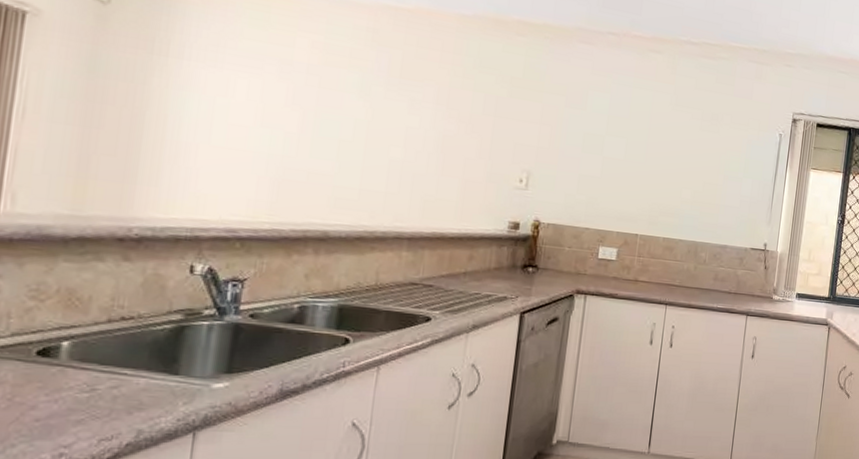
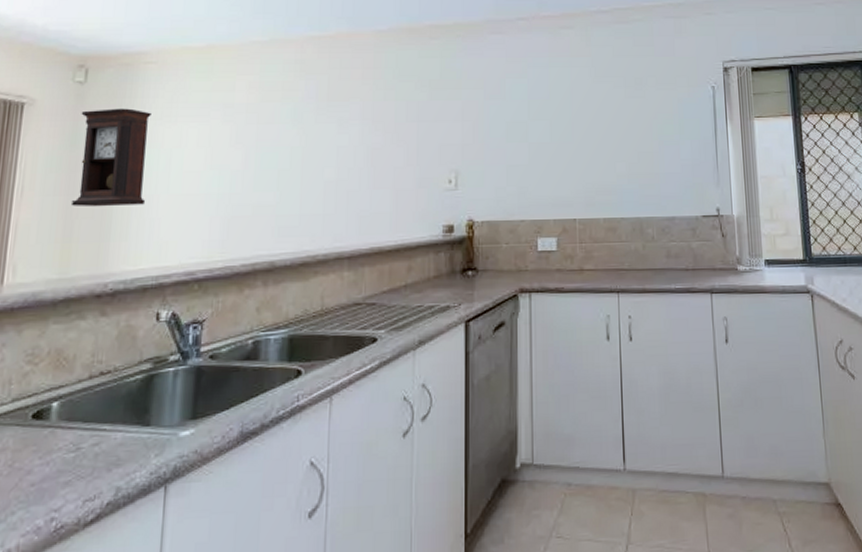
pendulum clock: none [87,35,192,151] -> present [70,108,152,207]

